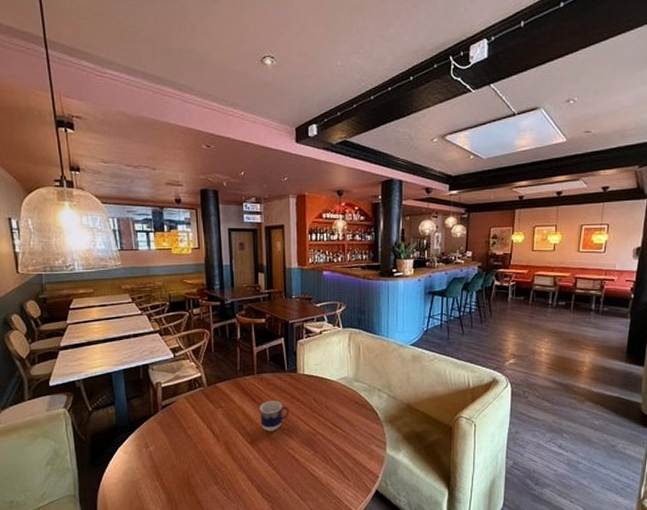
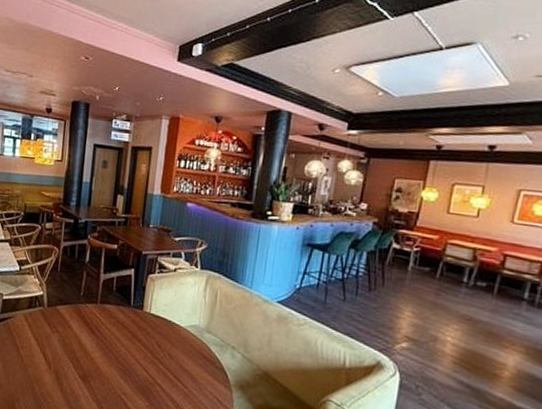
cup: present [259,401,290,431] -> none [95,335,129,371]

